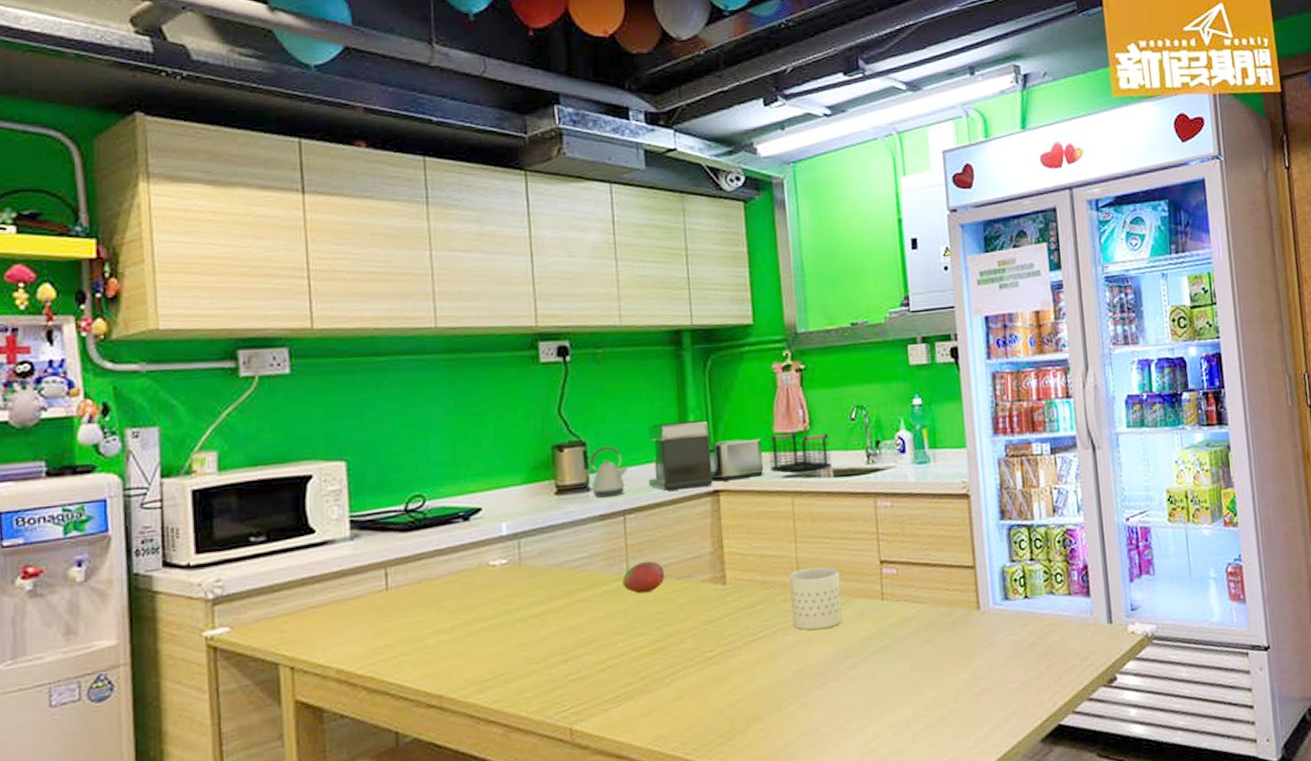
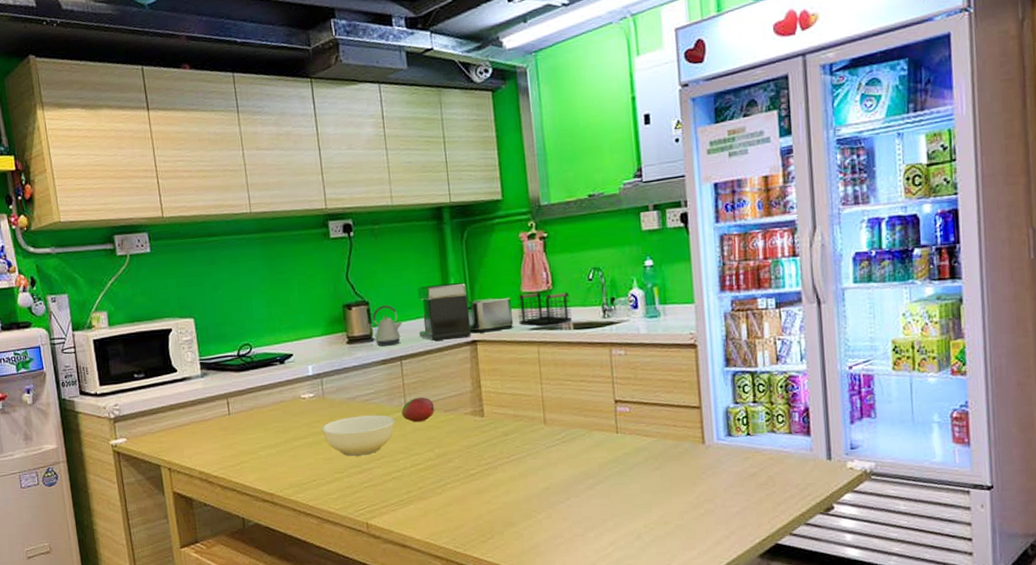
bowl: none [516,584,614,641] -> present [322,414,395,456]
mug: present [789,566,843,631] -> none [536,404,582,456]

